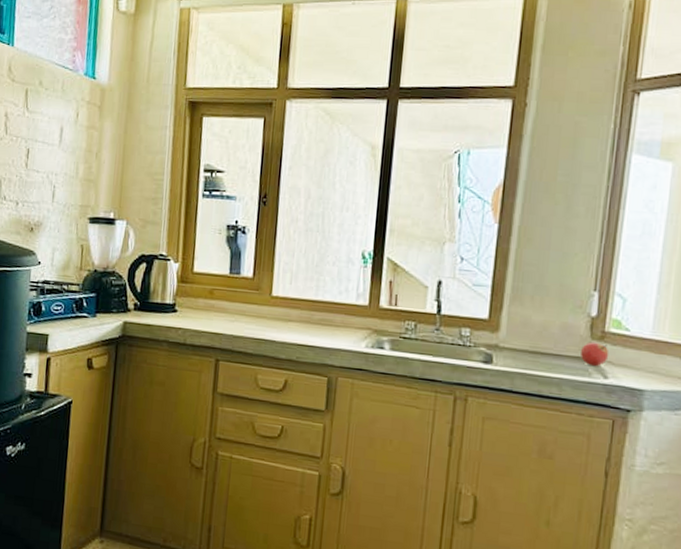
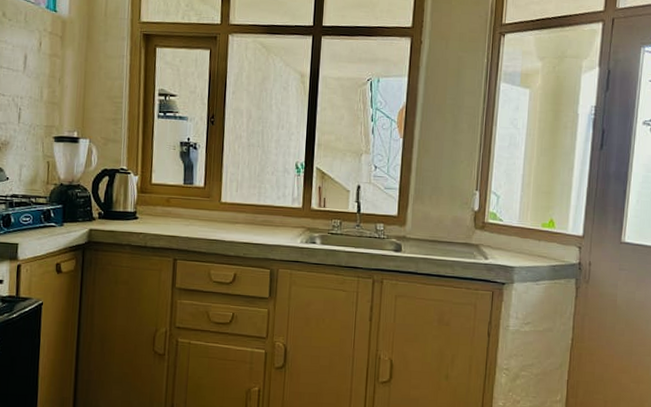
fruit: present [581,342,609,367] -> none [468,231,488,251]

